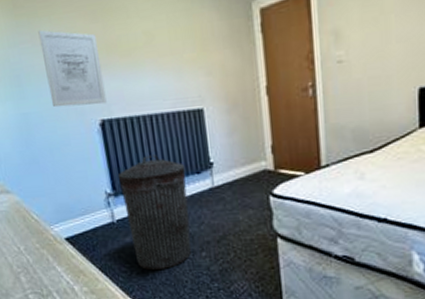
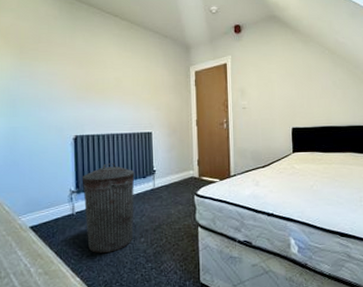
wall art: present [38,29,107,108] -> none [36,69,81,125]

